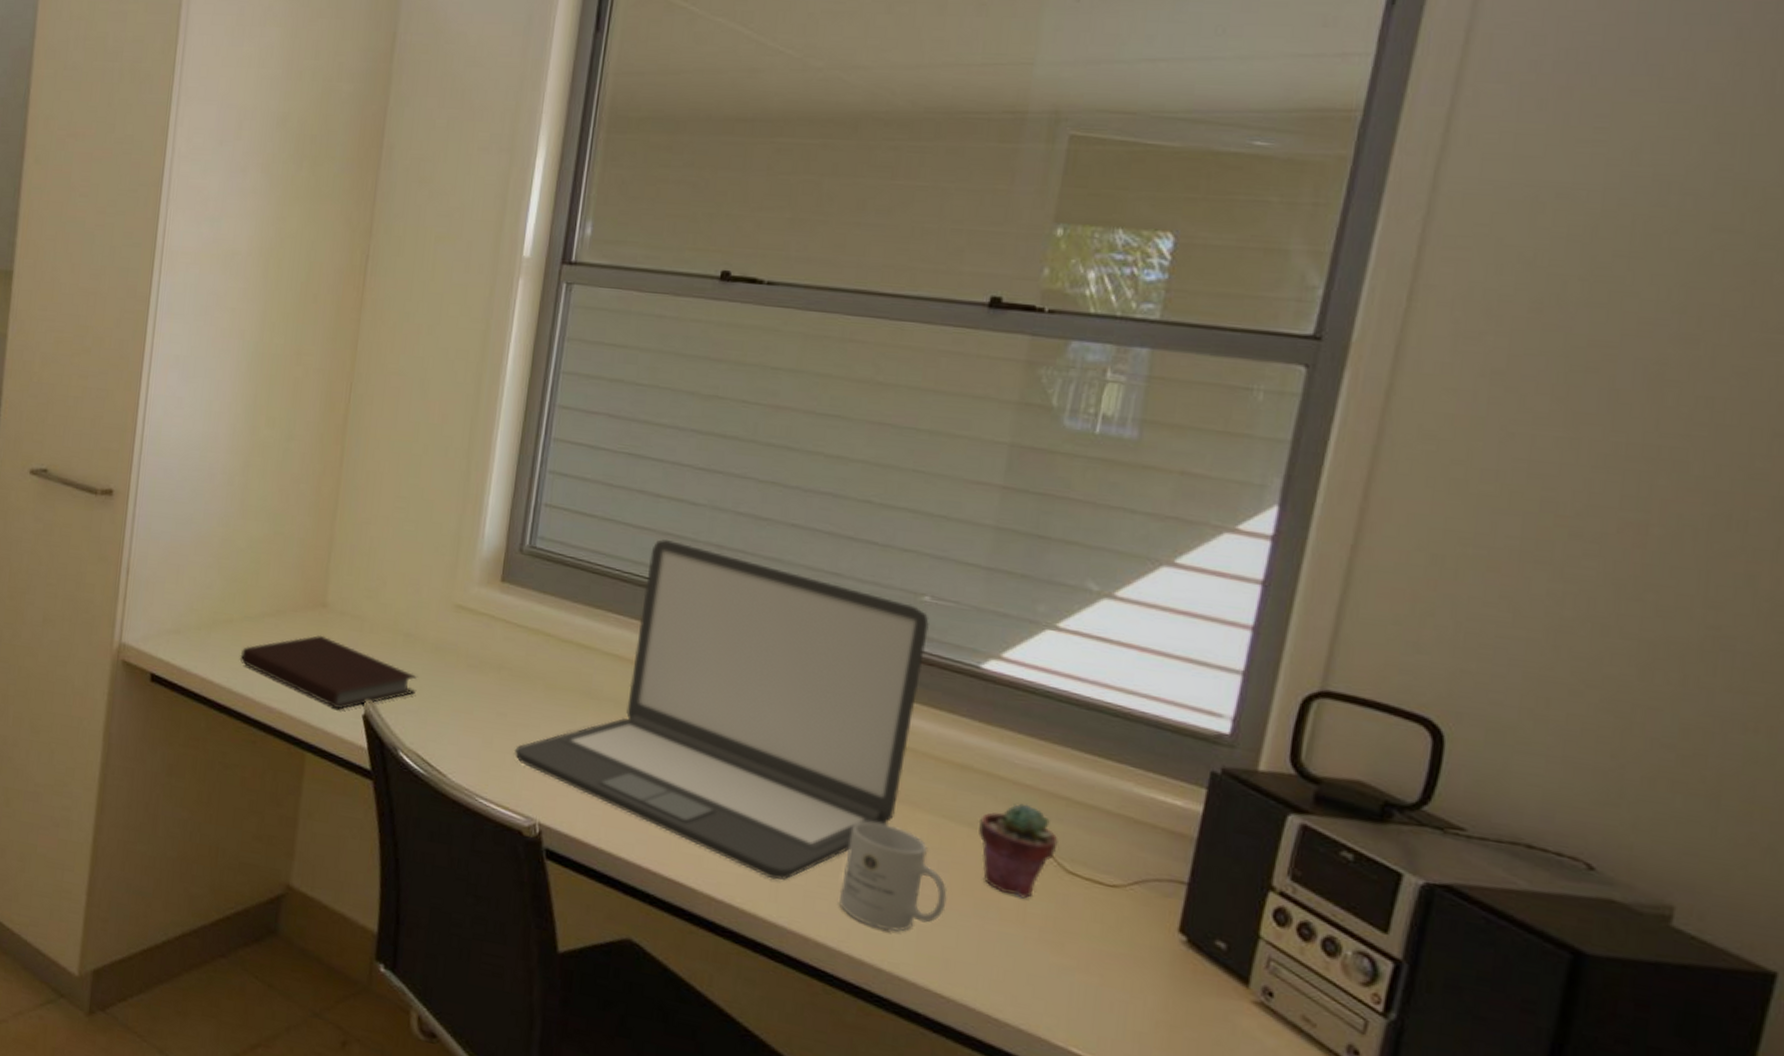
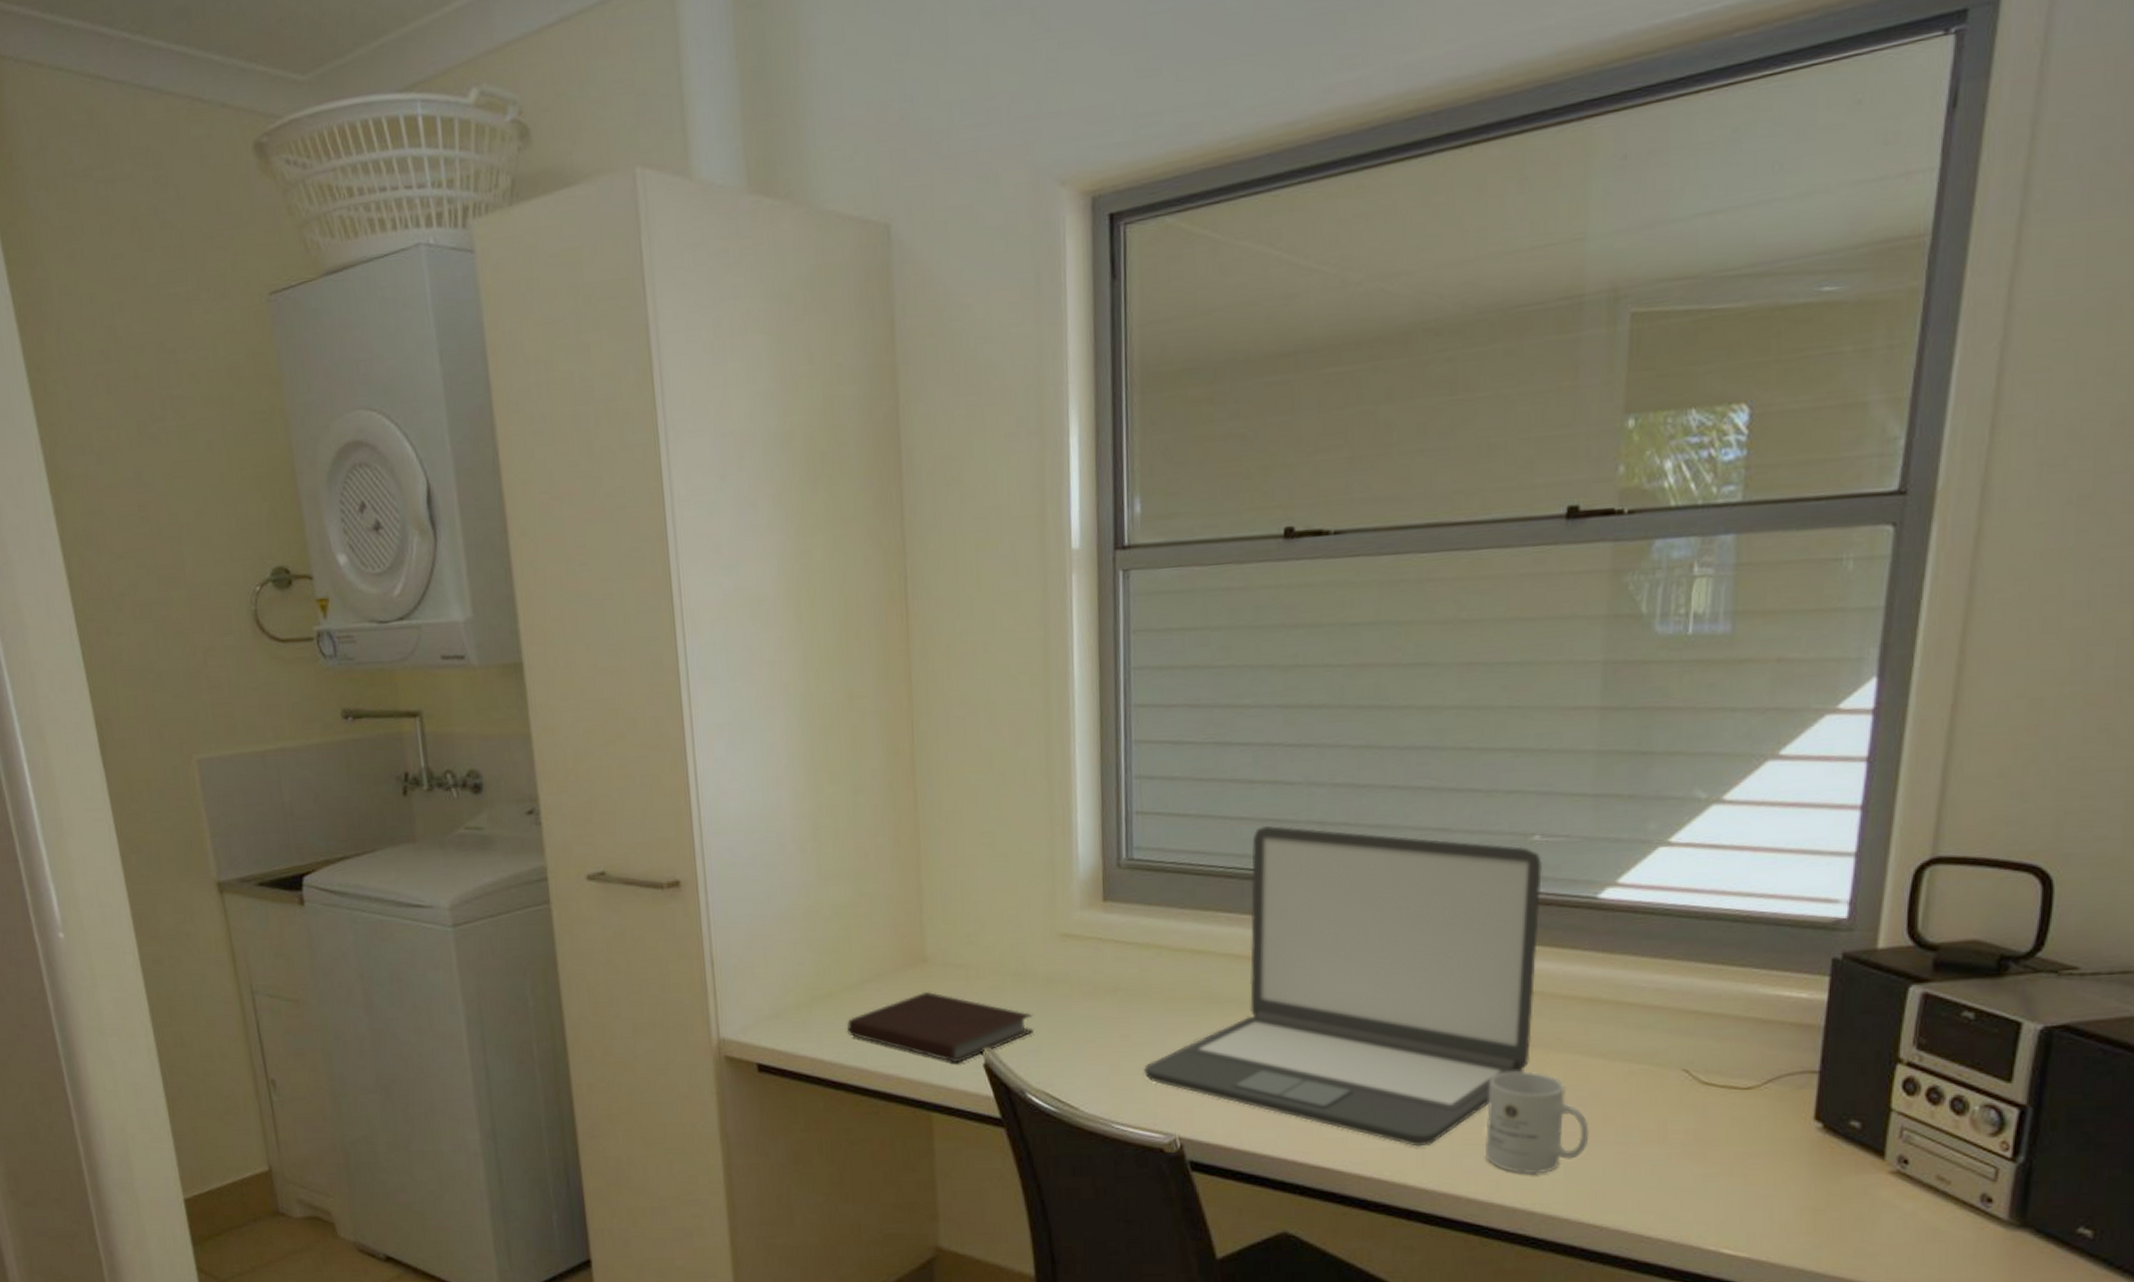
potted succulent: present [978,803,1058,899] -> none [1612,1025,1691,1117]

